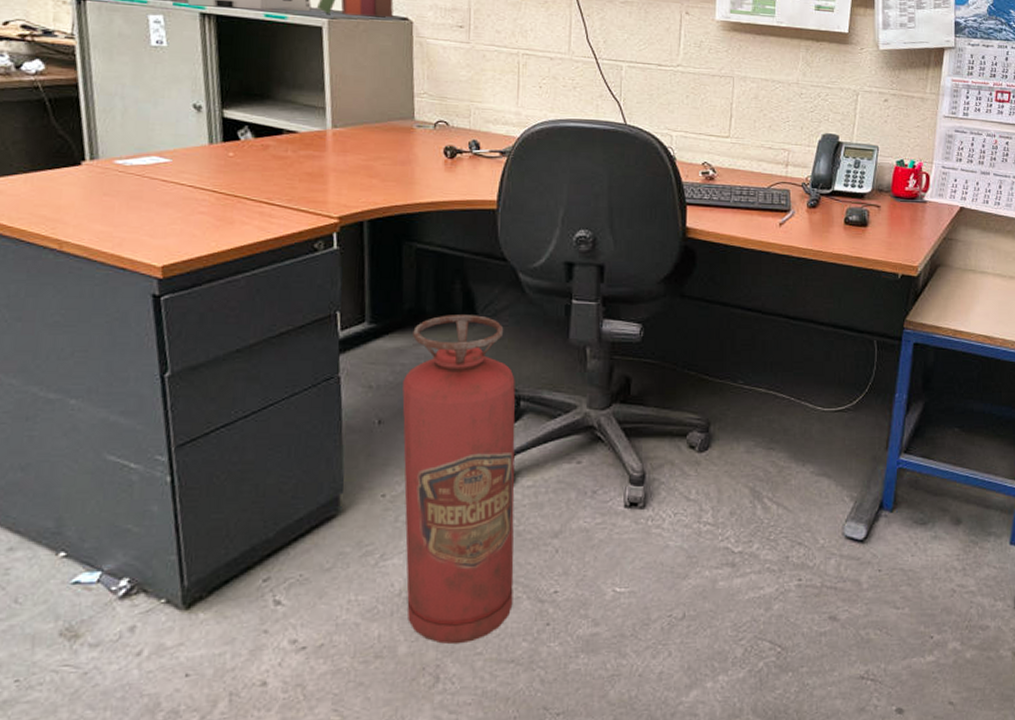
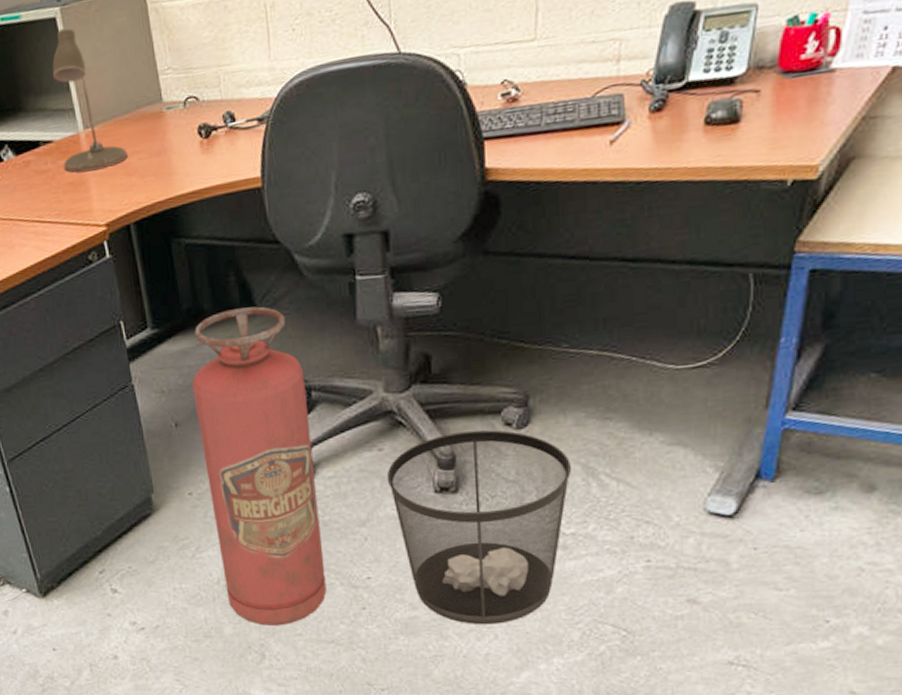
desk lamp: none [305,37,372,166] -> present [52,27,128,173]
waste bin: none [582,450,741,642] -> present [386,430,571,625]

